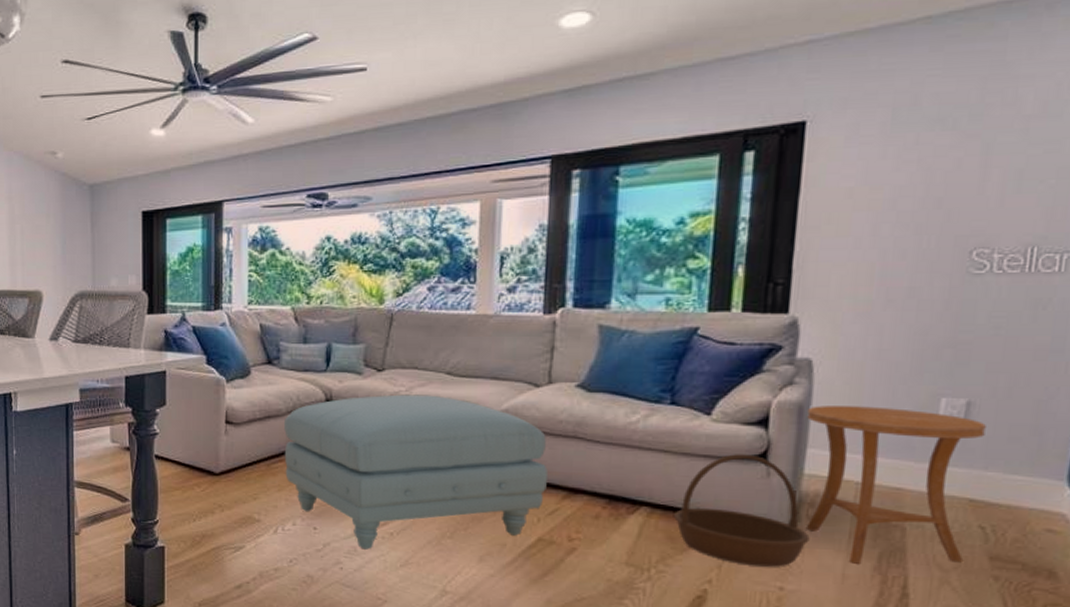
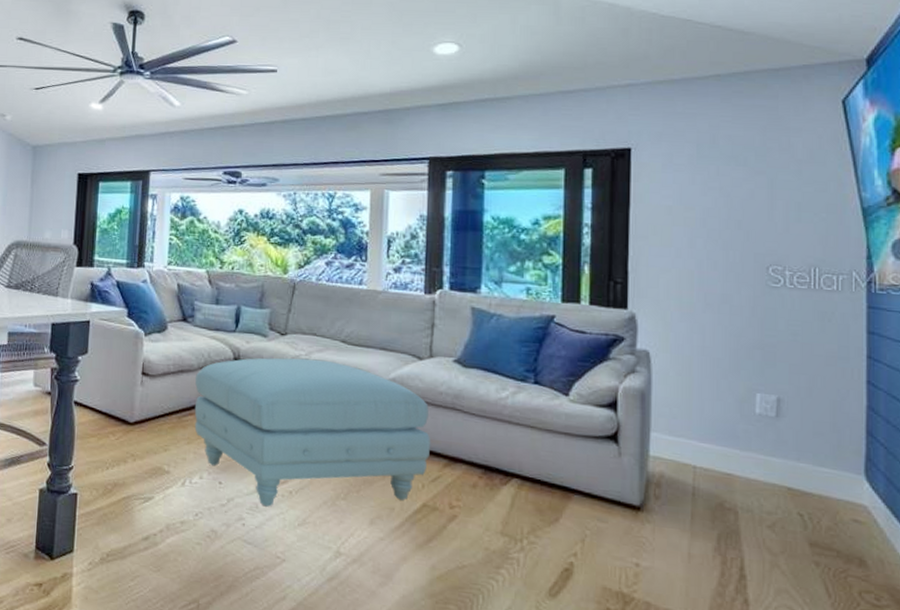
basket: present [674,454,810,567] -> none [542,433,658,544]
side table: present [805,406,986,564] -> none [649,393,794,548]

